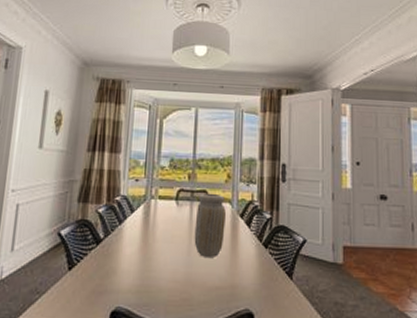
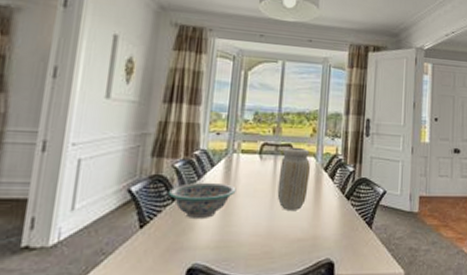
decorative bowl: none [92,227,155,264] -> present [167,182,236,220]

